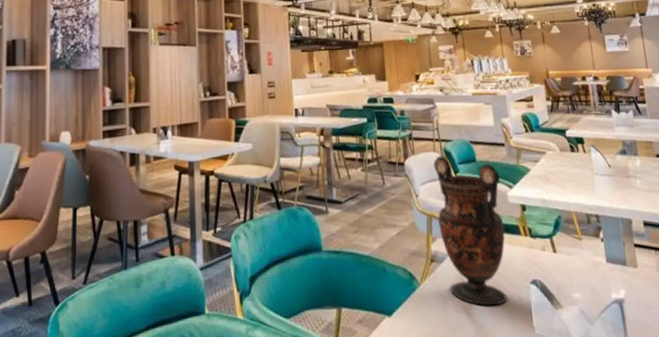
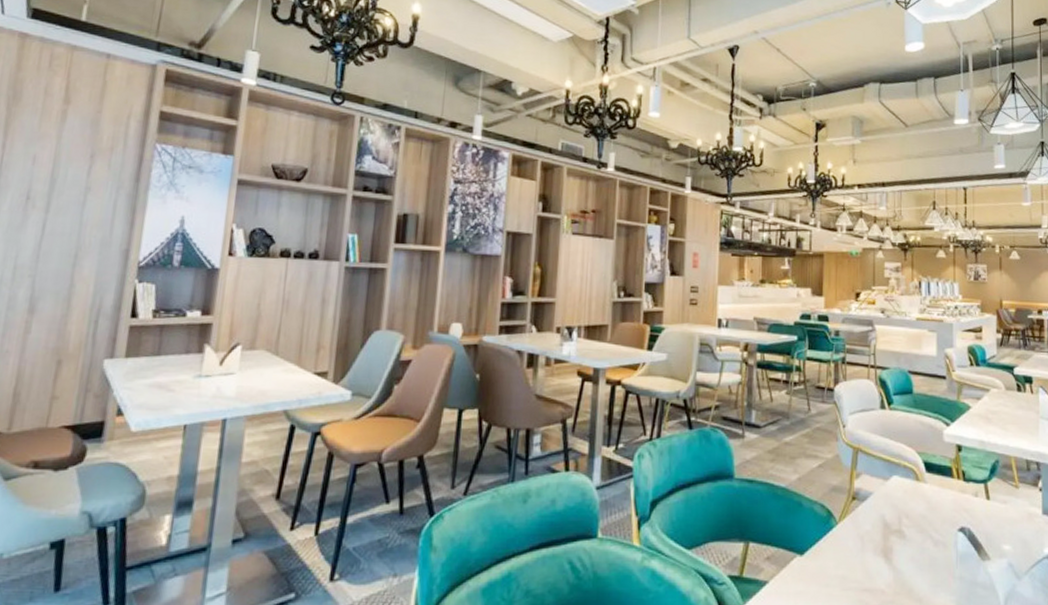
vase: present [433,155,507,306] -> none [865,384,937,552]

